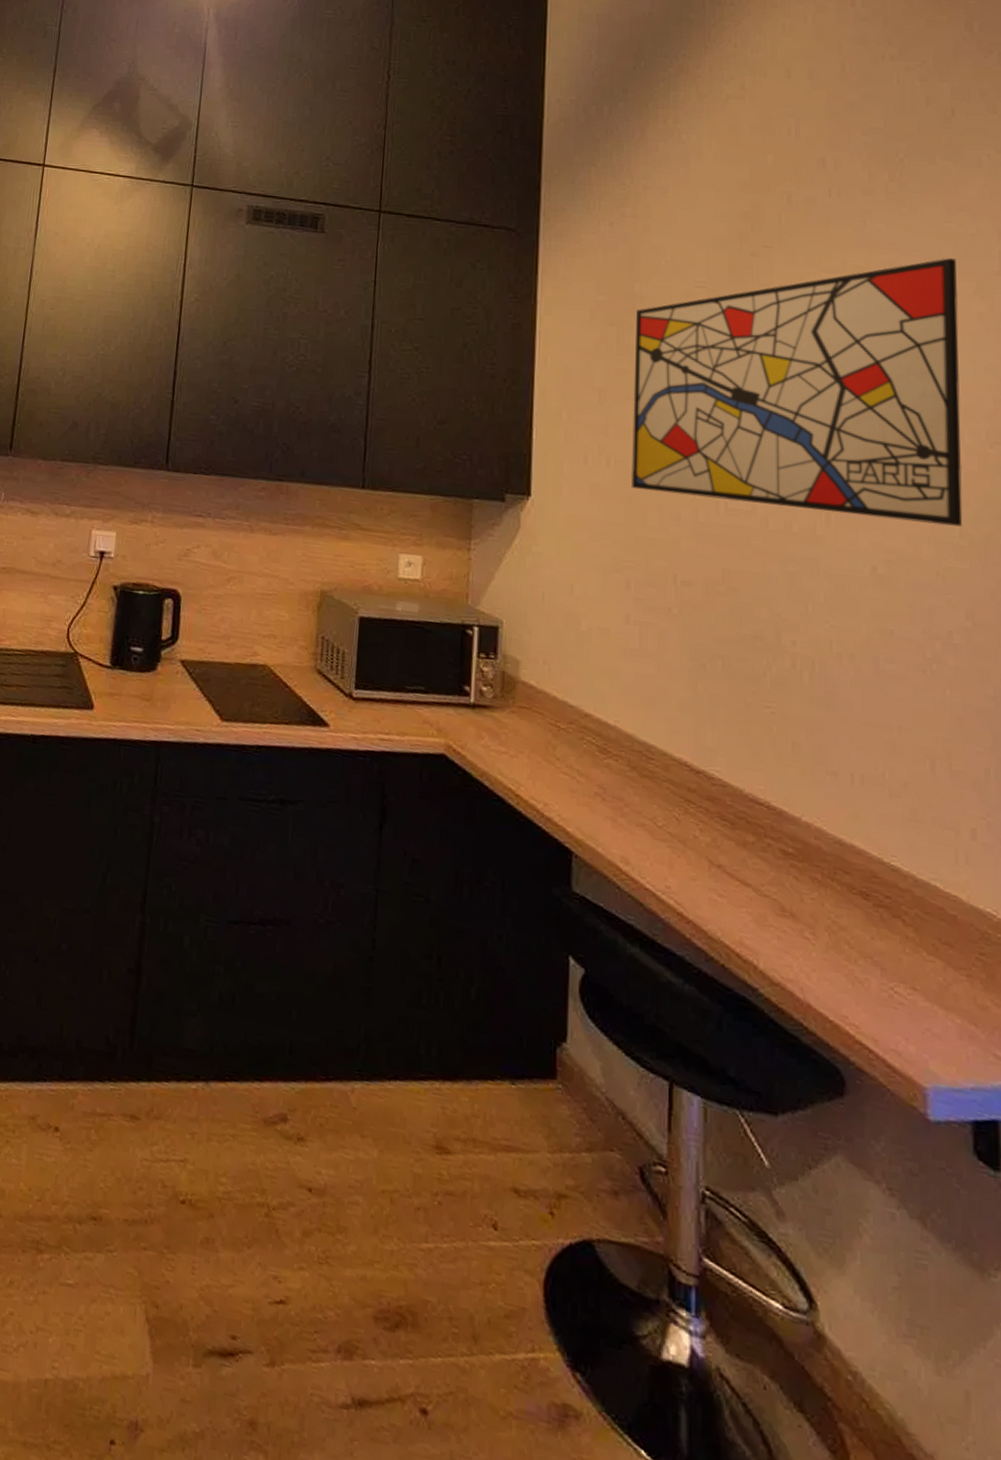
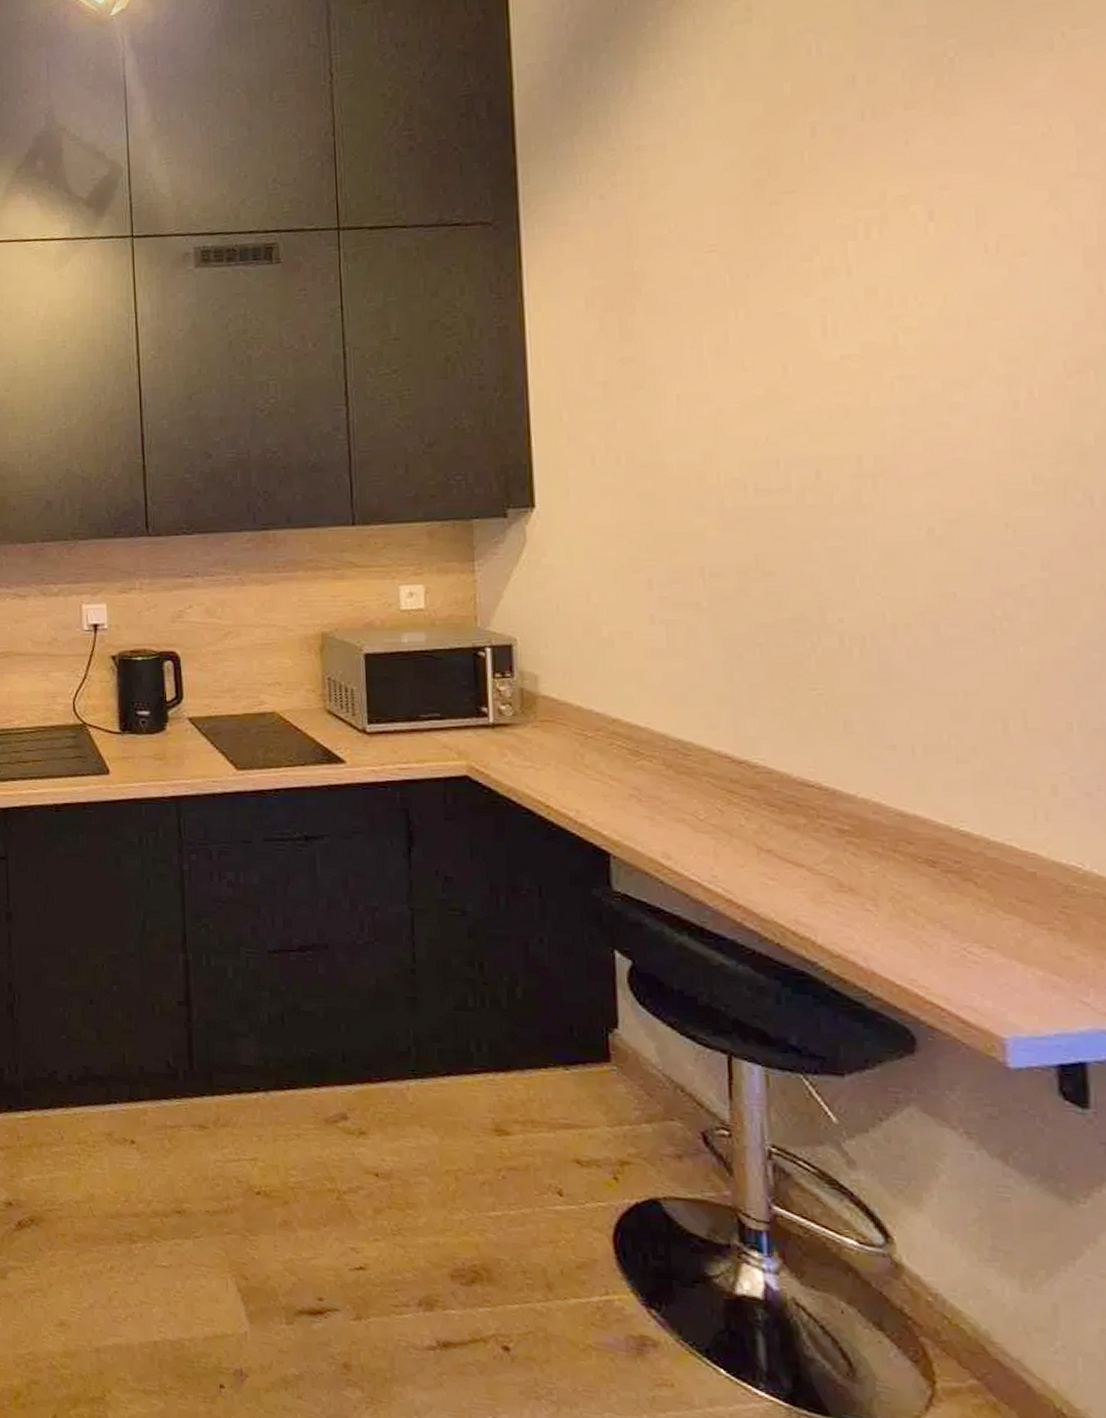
wall art: present [630,258,963,527] -> none [638,166,1036,484]

